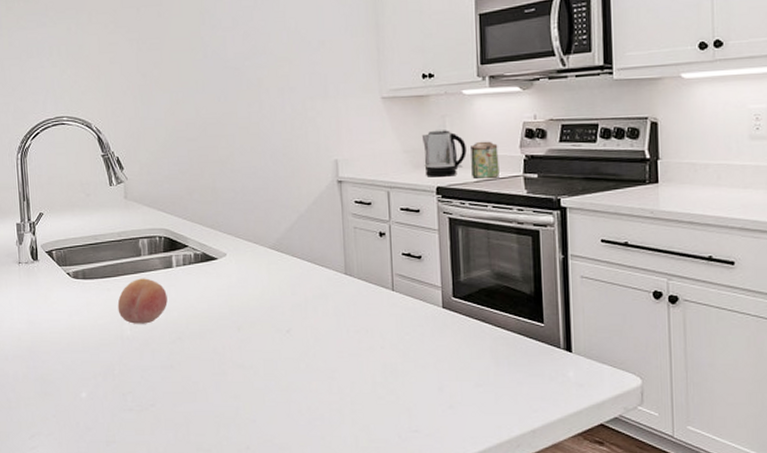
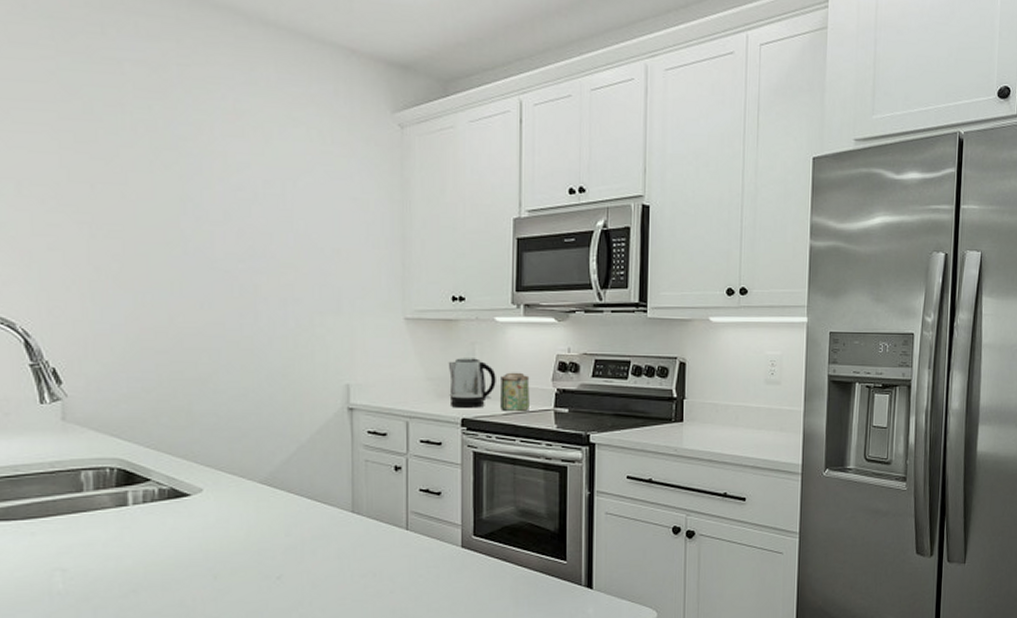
fruit: present [117,278,168,324] -> none [45,519,119,576]

